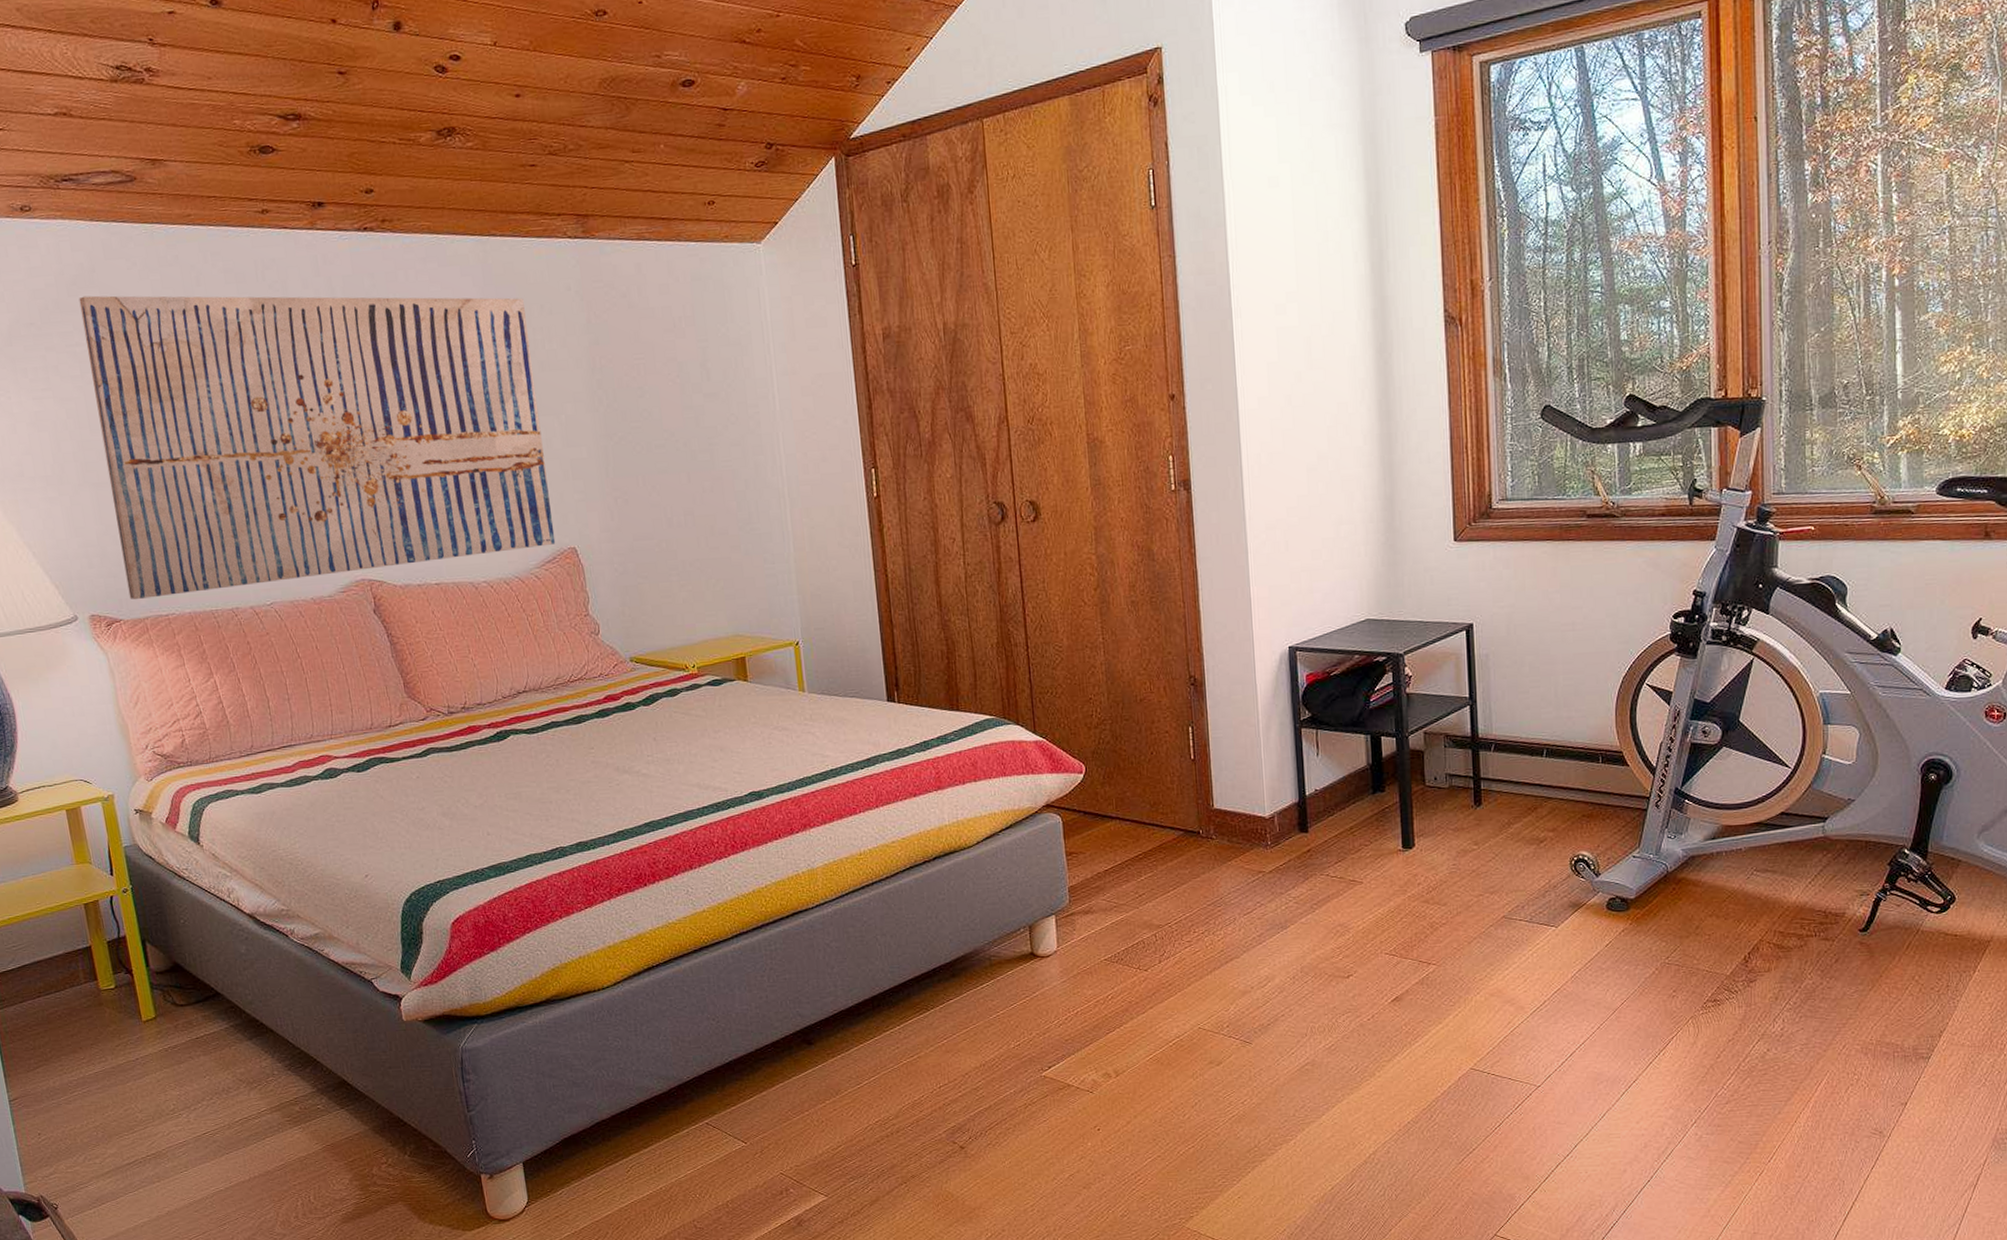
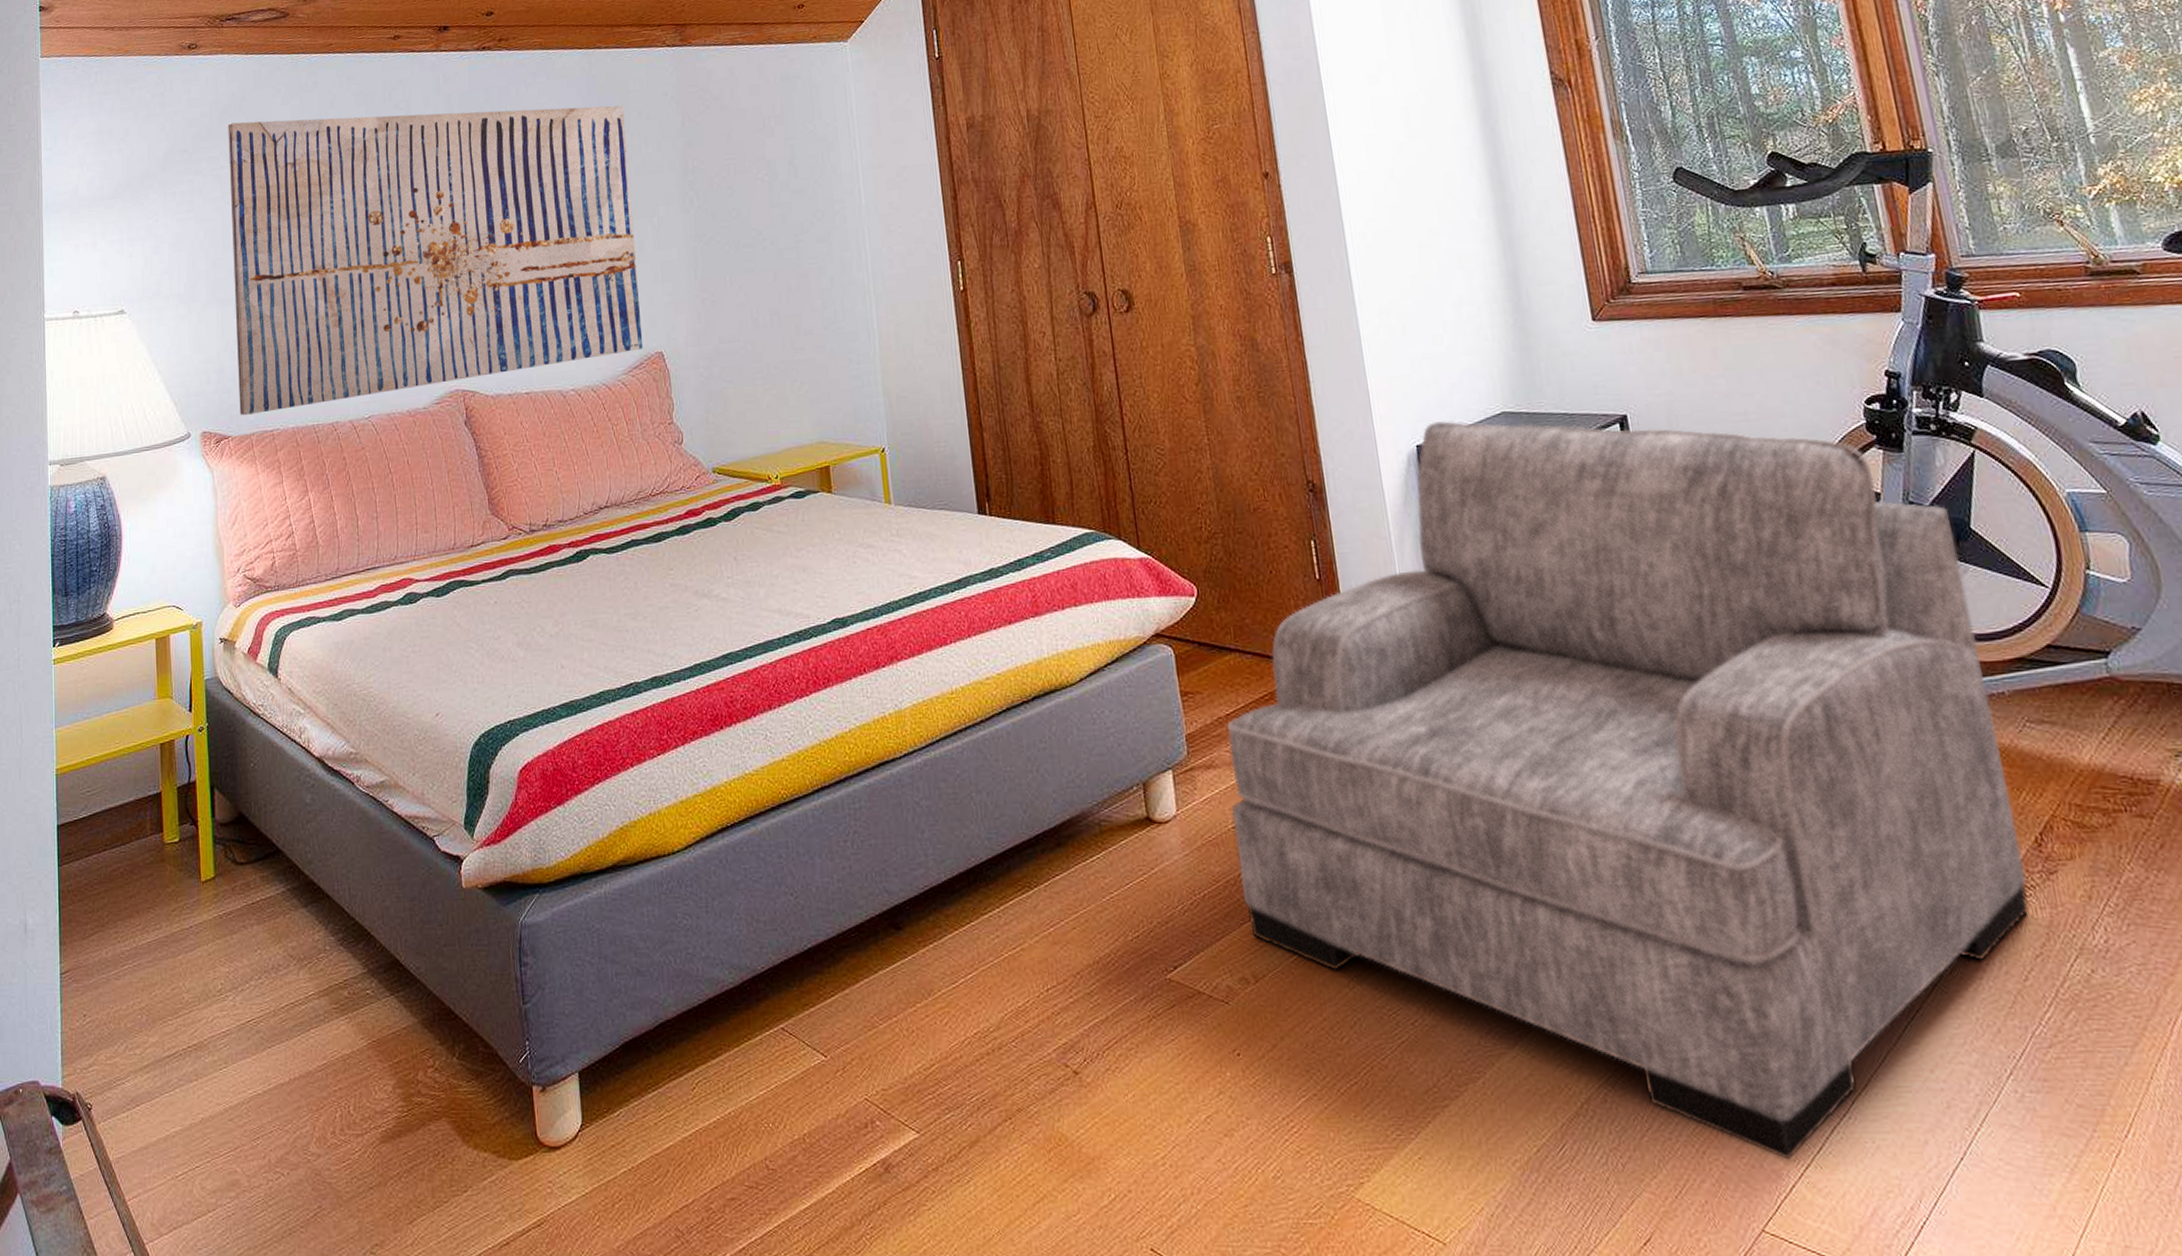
armchair: none [1104,626,1733,1187] -> present [1226,420,2030,1160]

